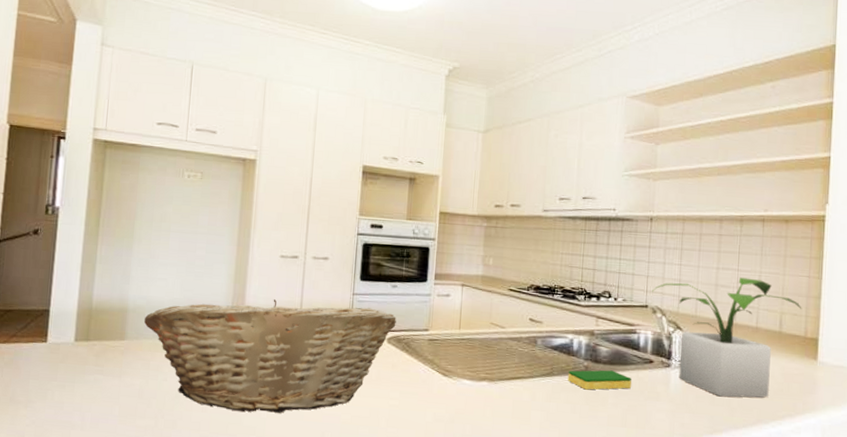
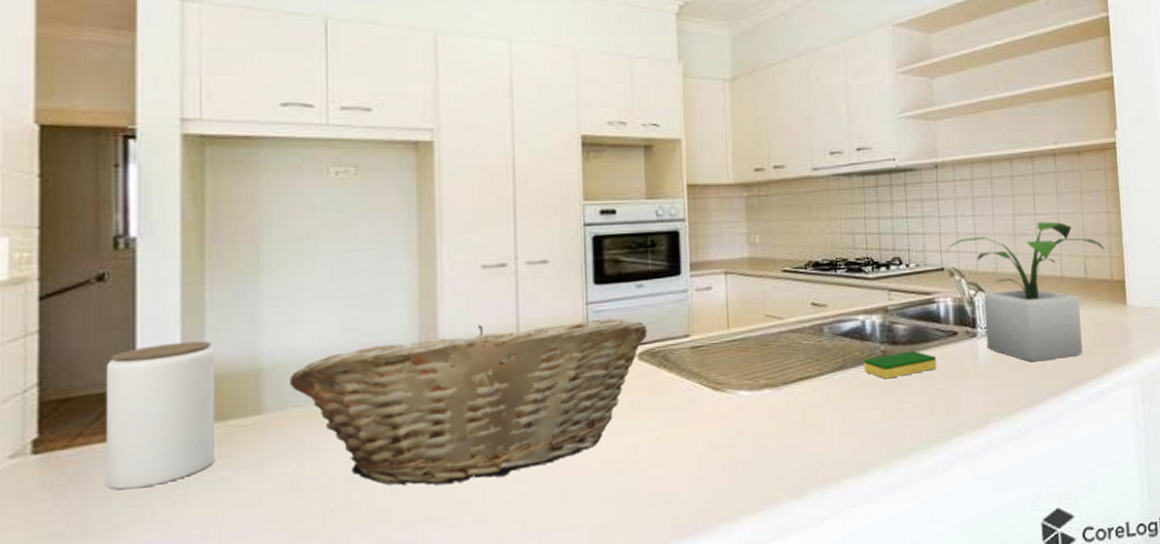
jar: none [27,282,100,378] -> present [107,340,216,490]

